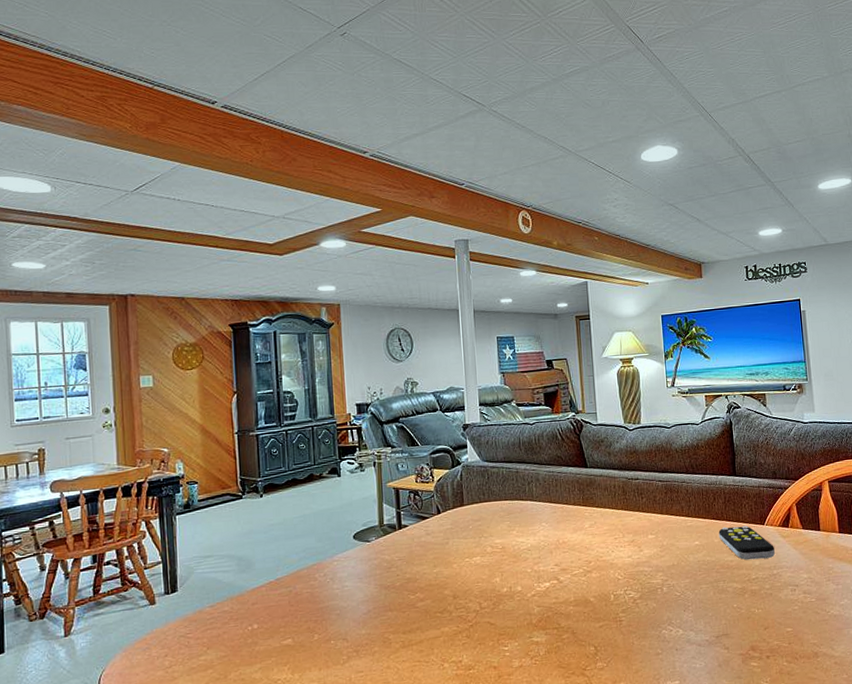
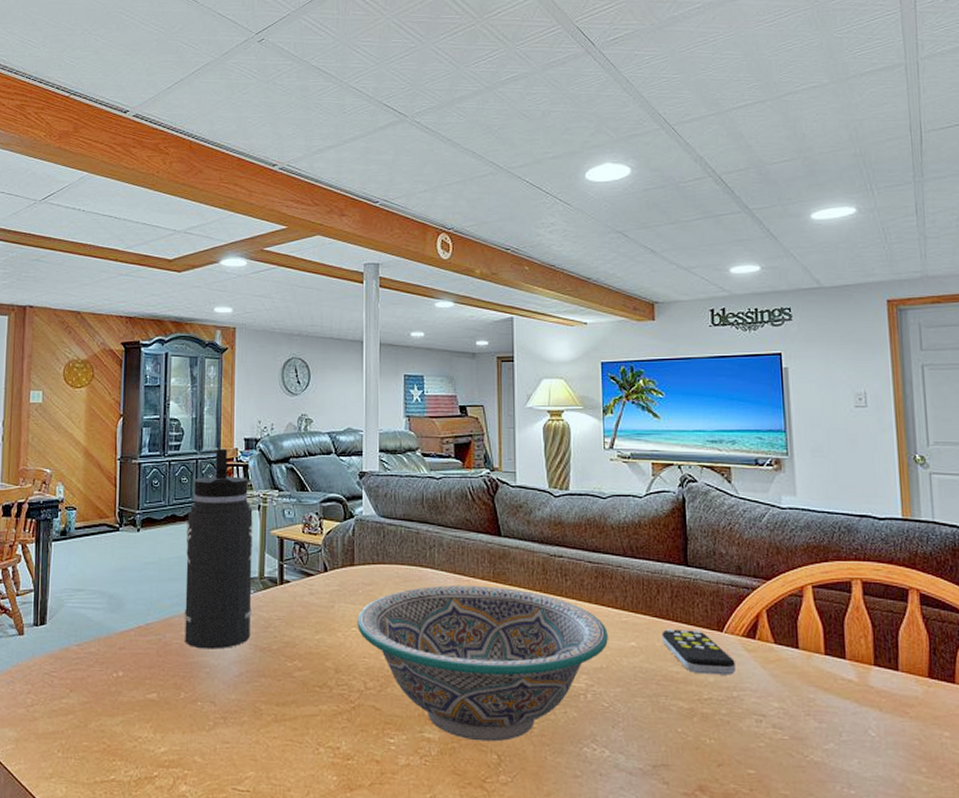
thermos bottle: none [308,415,375,595] -> present [184,449,253,649]
bowl: none [469,510,678,638] -> present [357,585,608,742]

